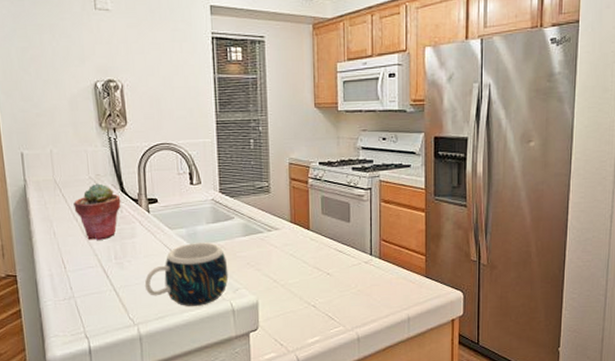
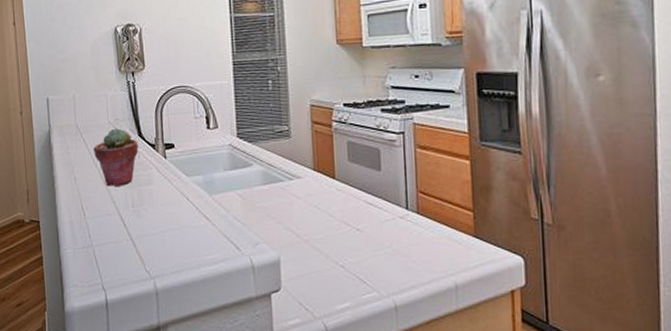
mug: present [144,242,229,307] -> none [161,191,248,262]

